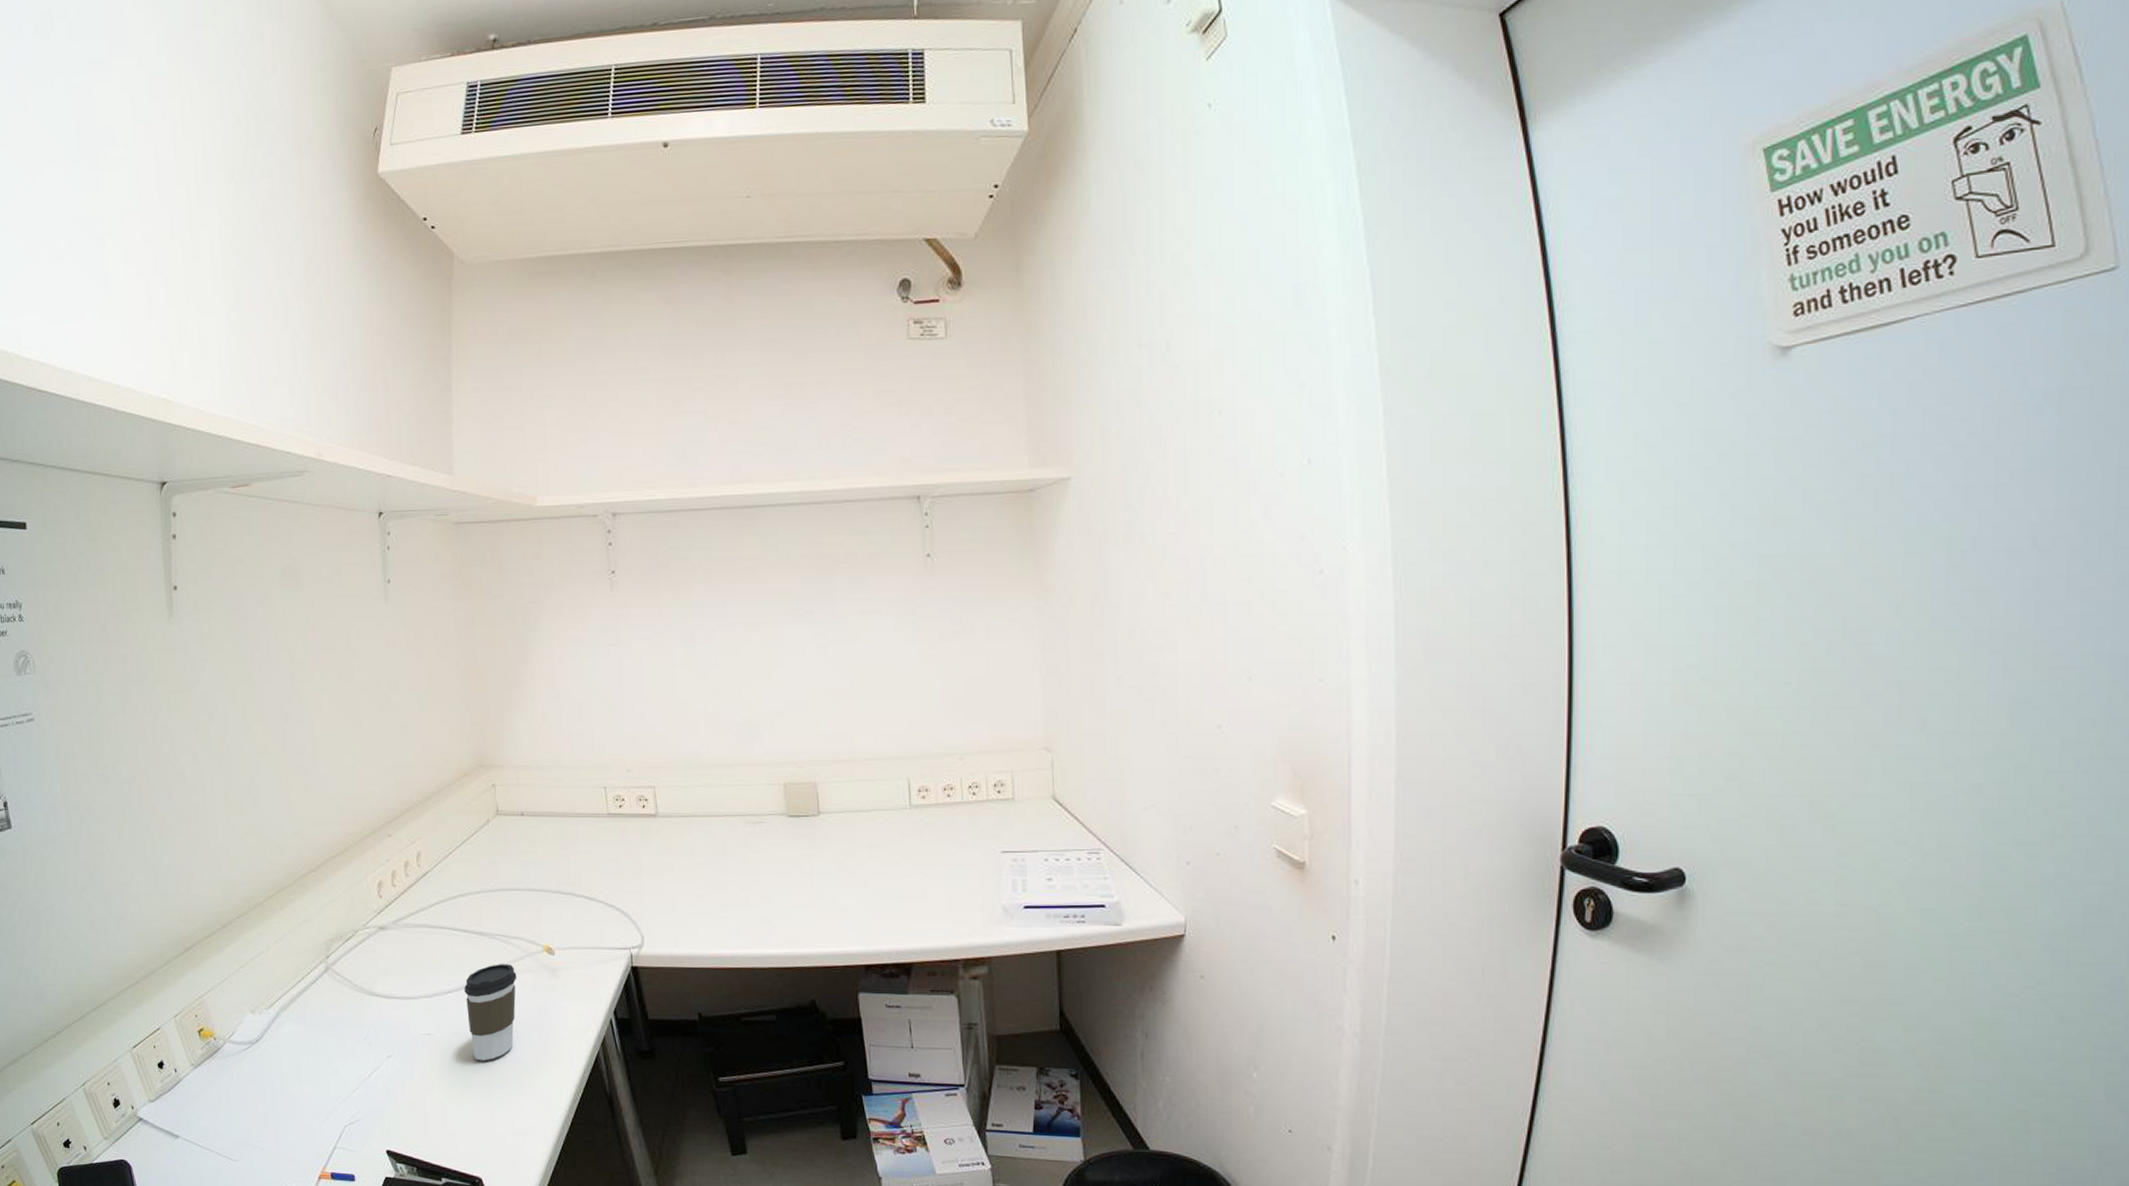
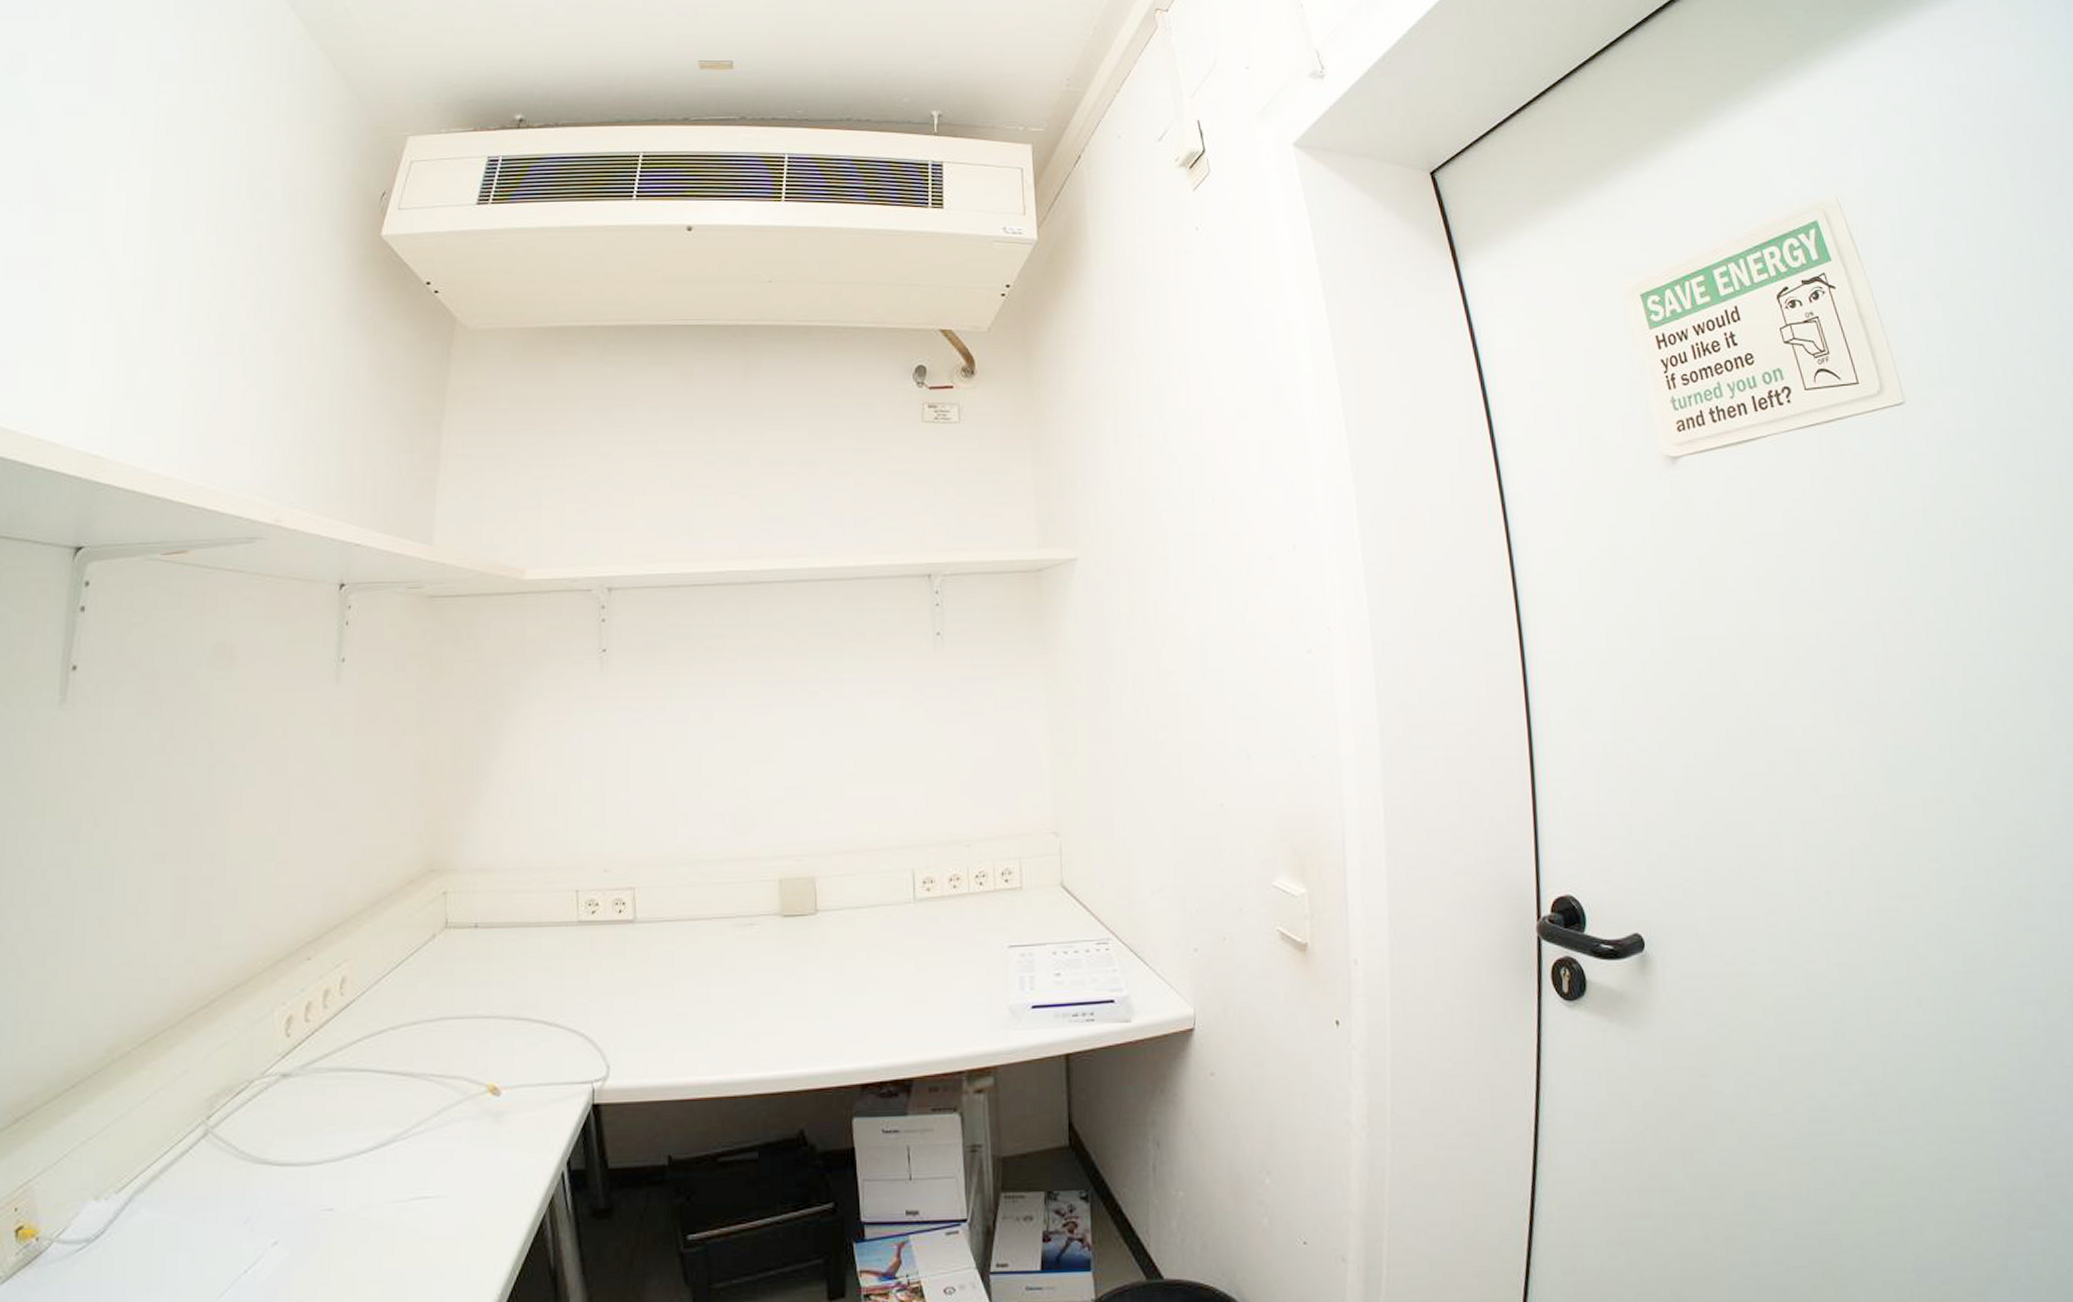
coffee cup: present [464,964,517,1061] -> none [383,1111,451,1239]

